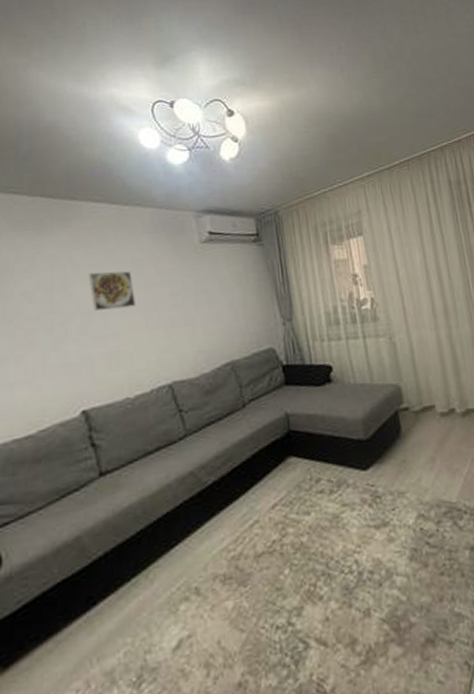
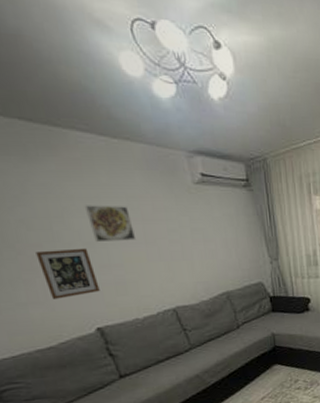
picture frame: none [33,318,91,377] -> present [36,248,100,299]

